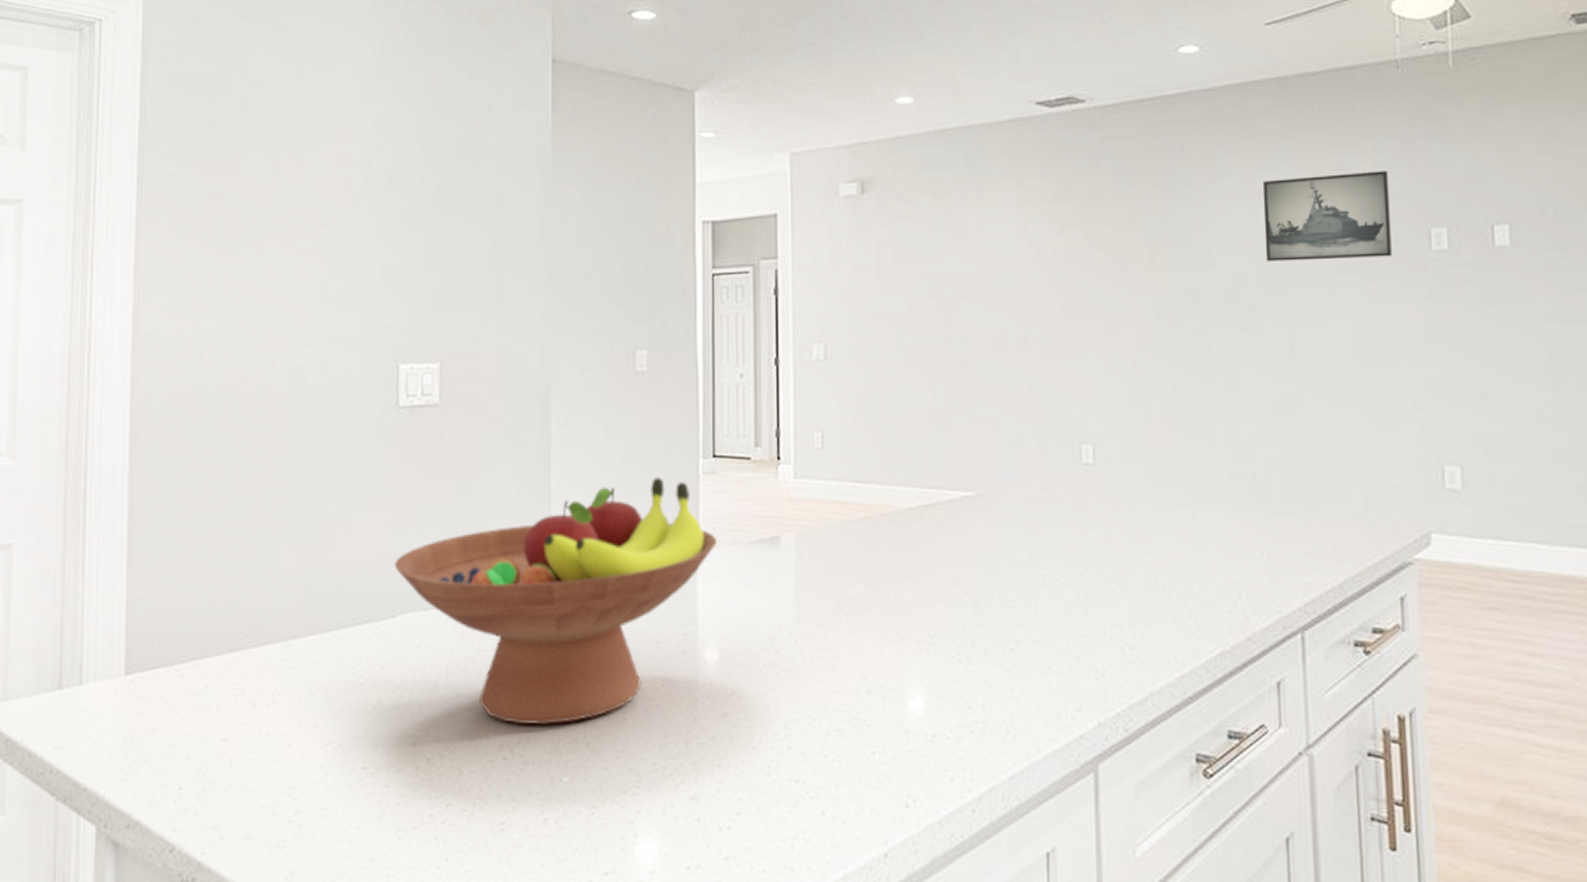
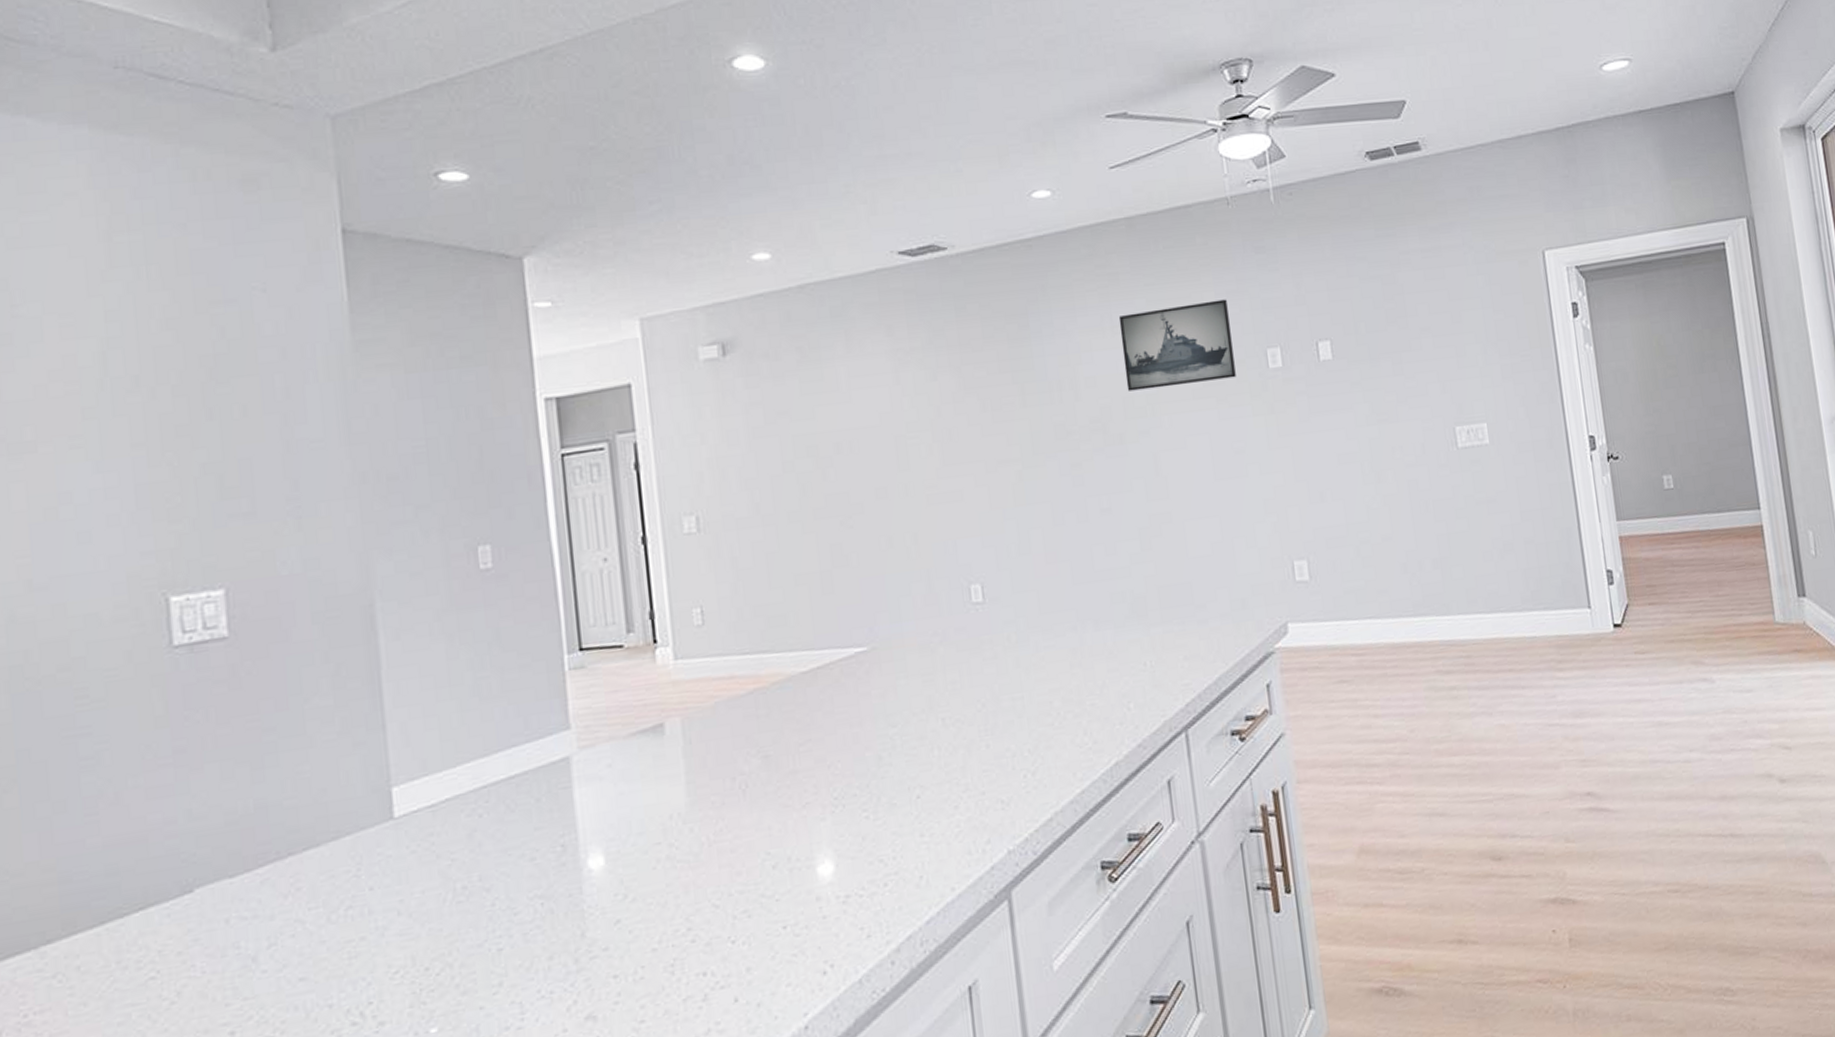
fruit bowl: present [394,477,717,726] -> none [184,681,592,984]

